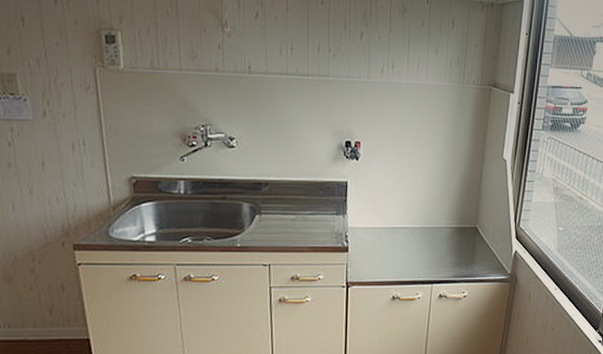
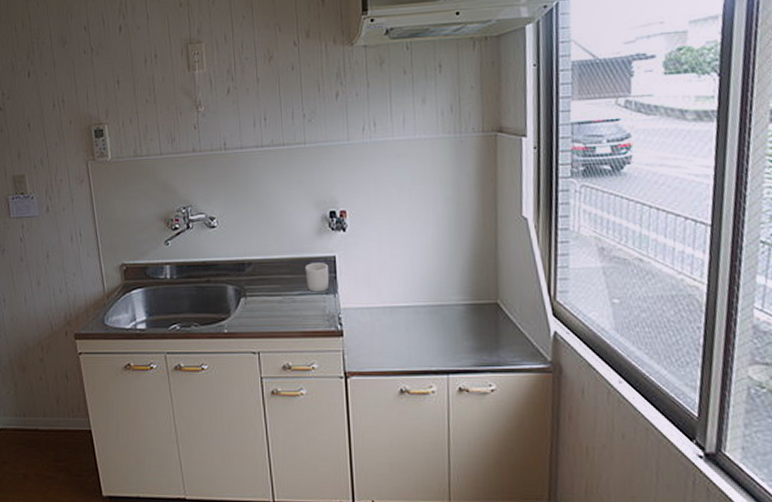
mug: none [318,186,341,213] -> present [305,263,330,292]

